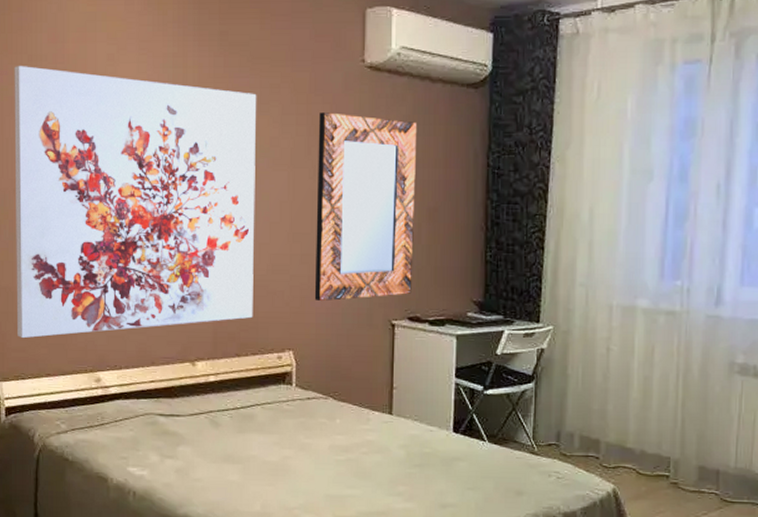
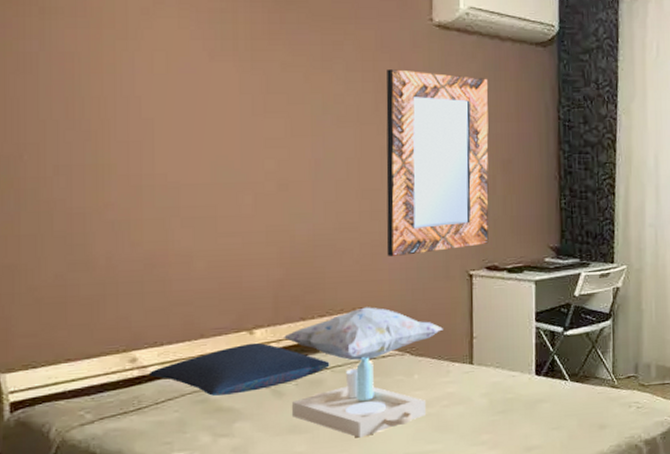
wall art: present [14,66,257,338] -> none [21,19,320,321]
pillow: none [109,374,261,420] -> present [148,342,330,396]
decorative pillow: none [221,349,365,400] -> present [284,307,443,361]
serving tray: none [227,397,347,474] -> present [292,357,427,438]

